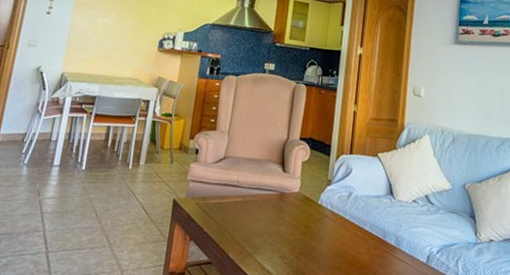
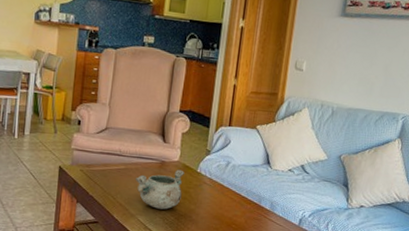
decorative bowl: none [252,201,305,247] -> present [135,169,185,210]

